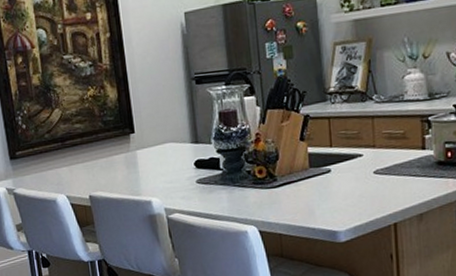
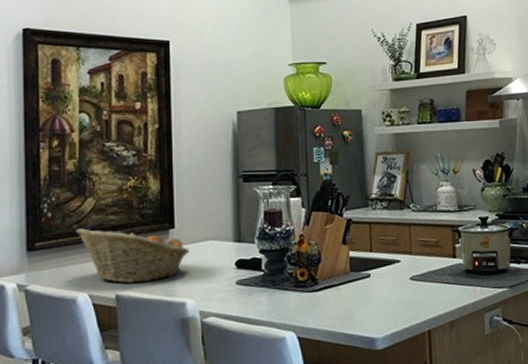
fruit basket: none [48,135,151,185] -> present [75,228,190,284]

